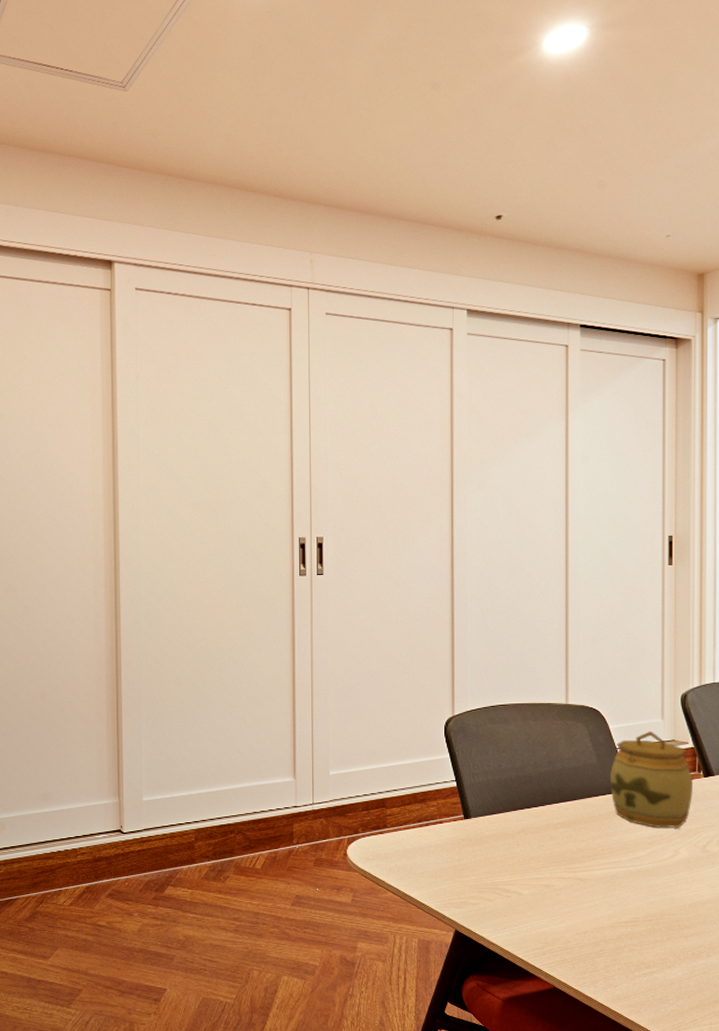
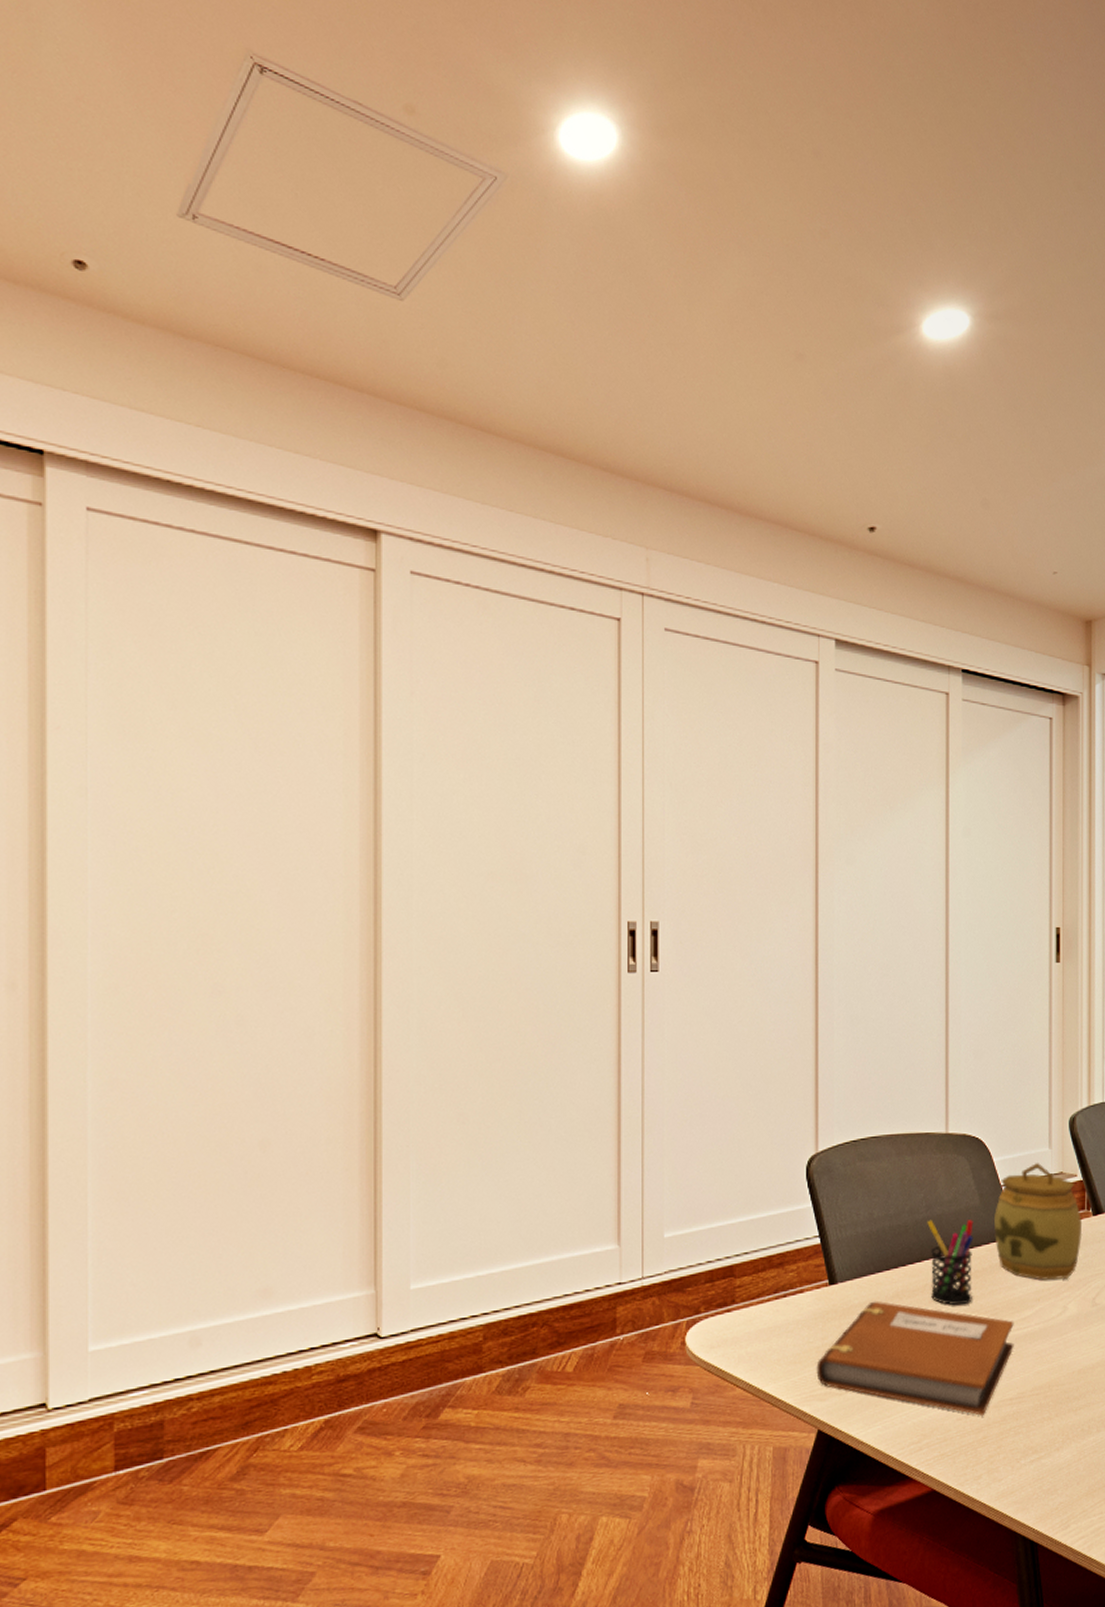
notebook: none [454,834,628,933] -> present [816,1301,1014,1416]
pen holder: none [549,773,591,843] -> present [927,1219,974,1306]

